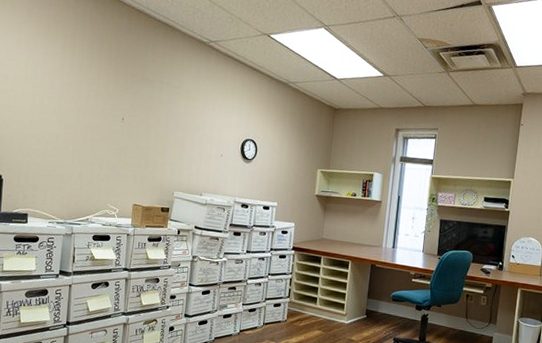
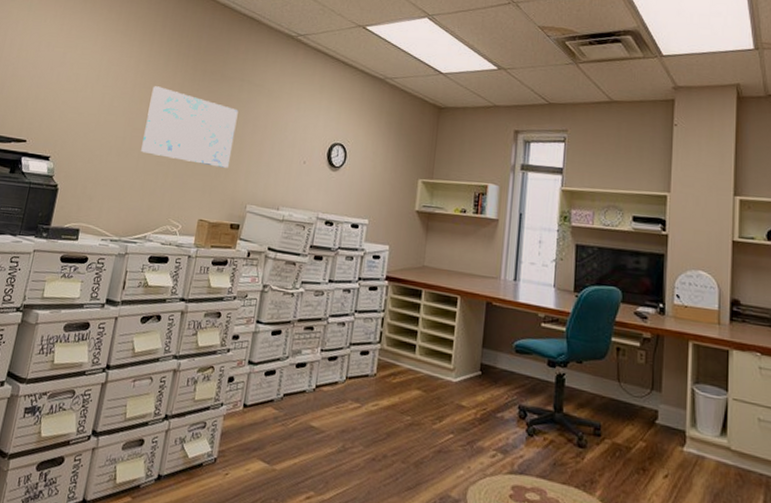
wall art: none [75,87,160,161] -> present [141,86,239,168]

